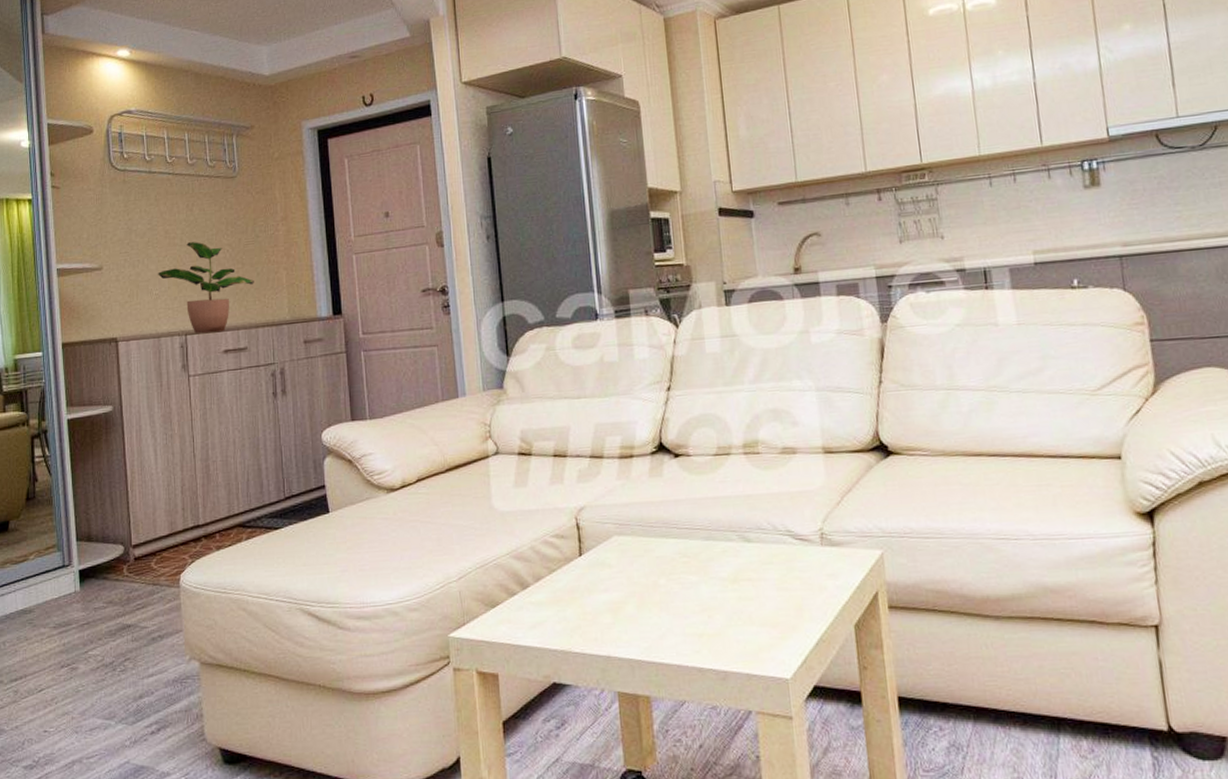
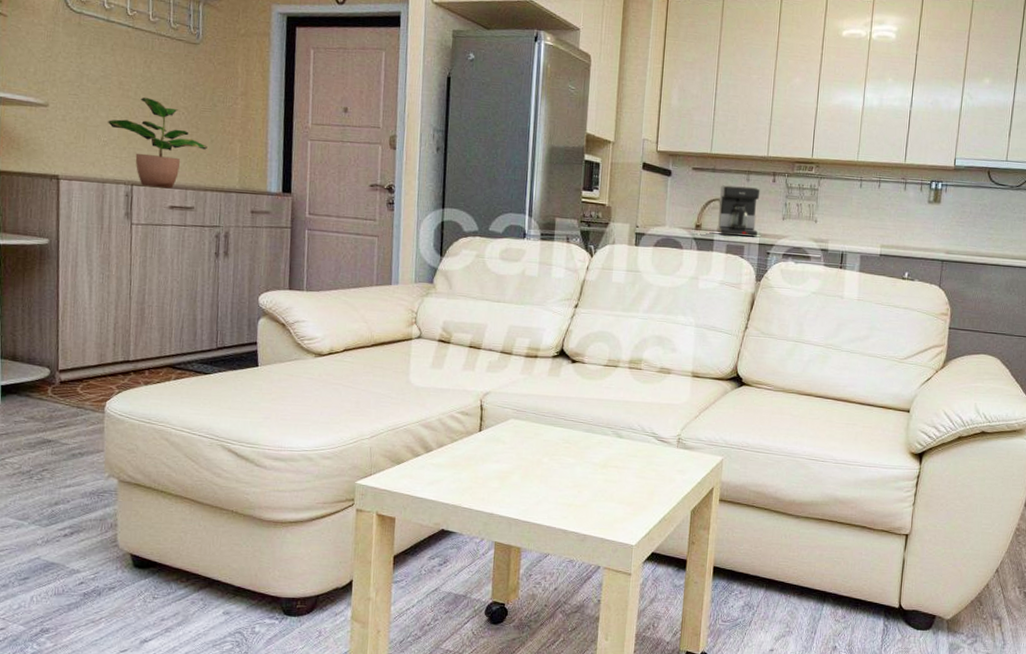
coffee maker: none [815,211,872,275] -> present [717,185,760,237]

